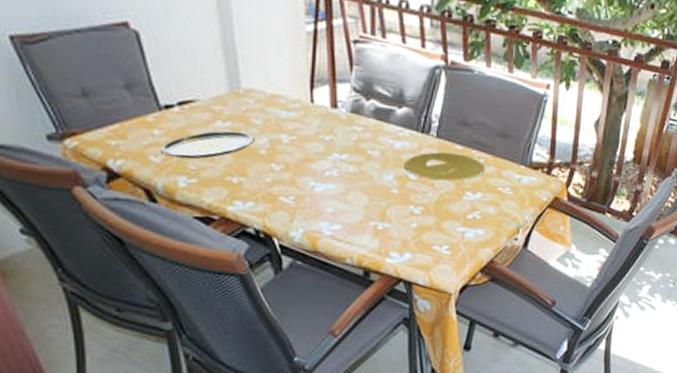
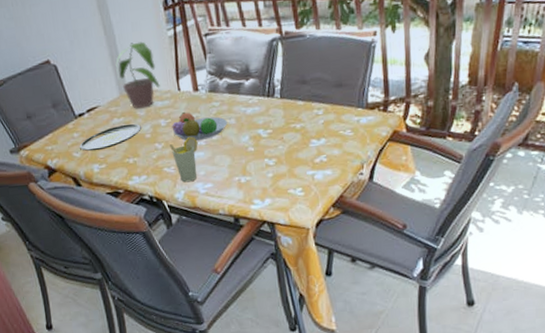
potted plant: none [228,28,287,115] -> present [115,41,160,109]
cup: none [291,163,329,219] -> present [170,137,198,183]
fruit bowl: none [297,131,369,170] -> present [172,112,228,140]
plate: present [403,152,485,181] -> none [255,108,326,135]

